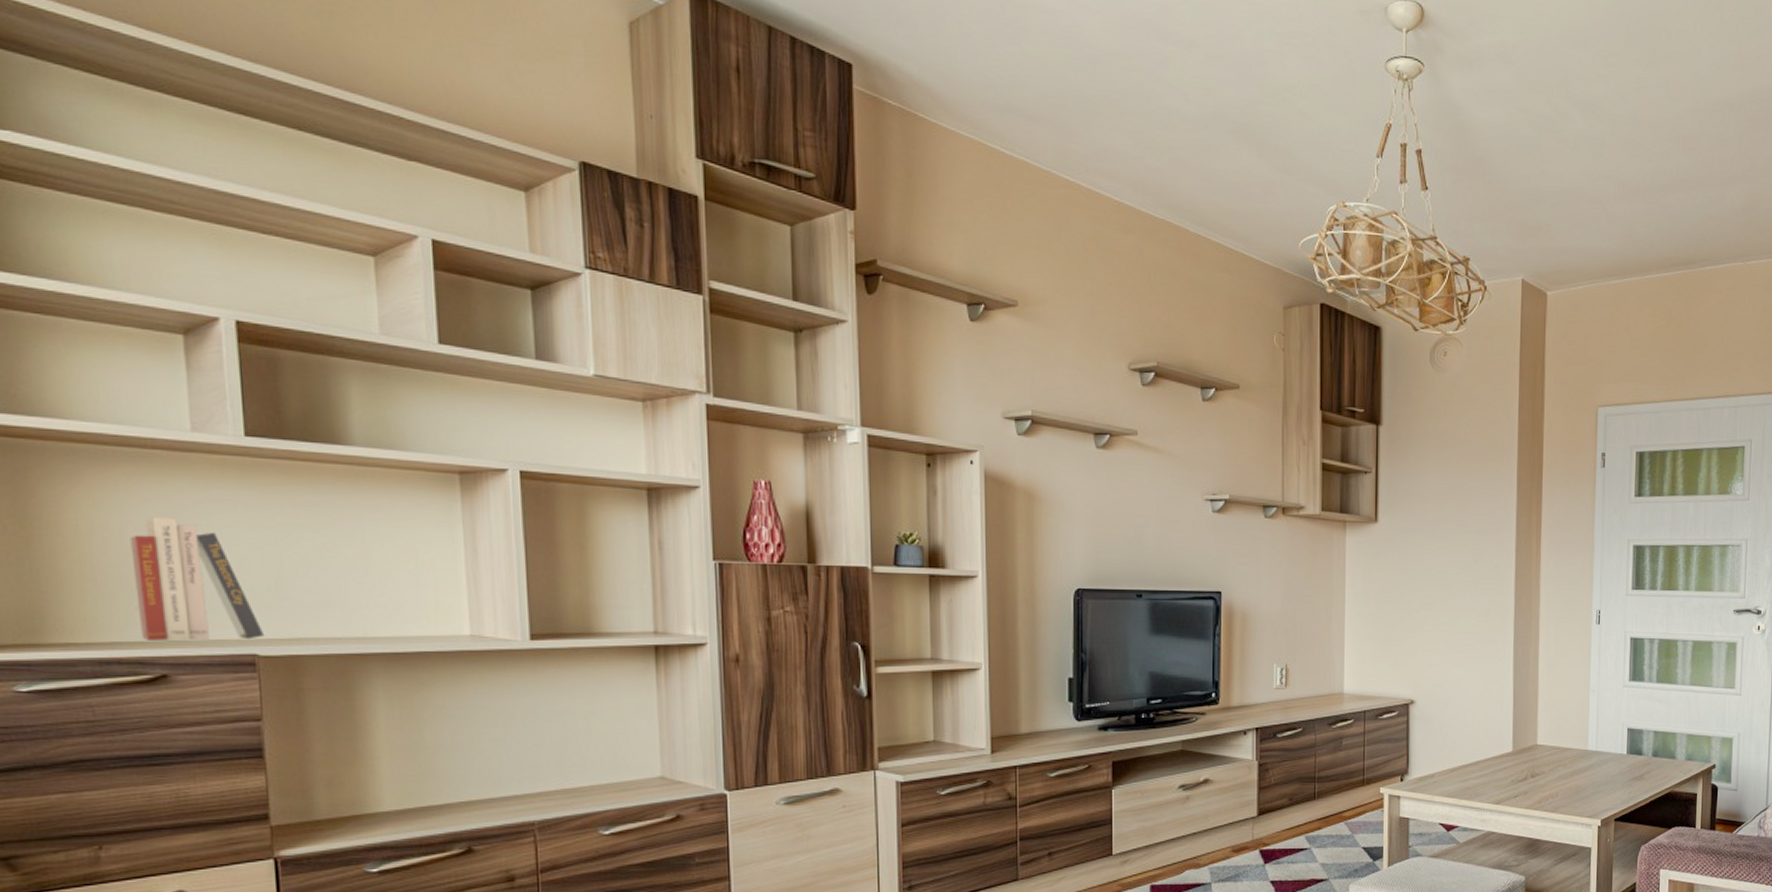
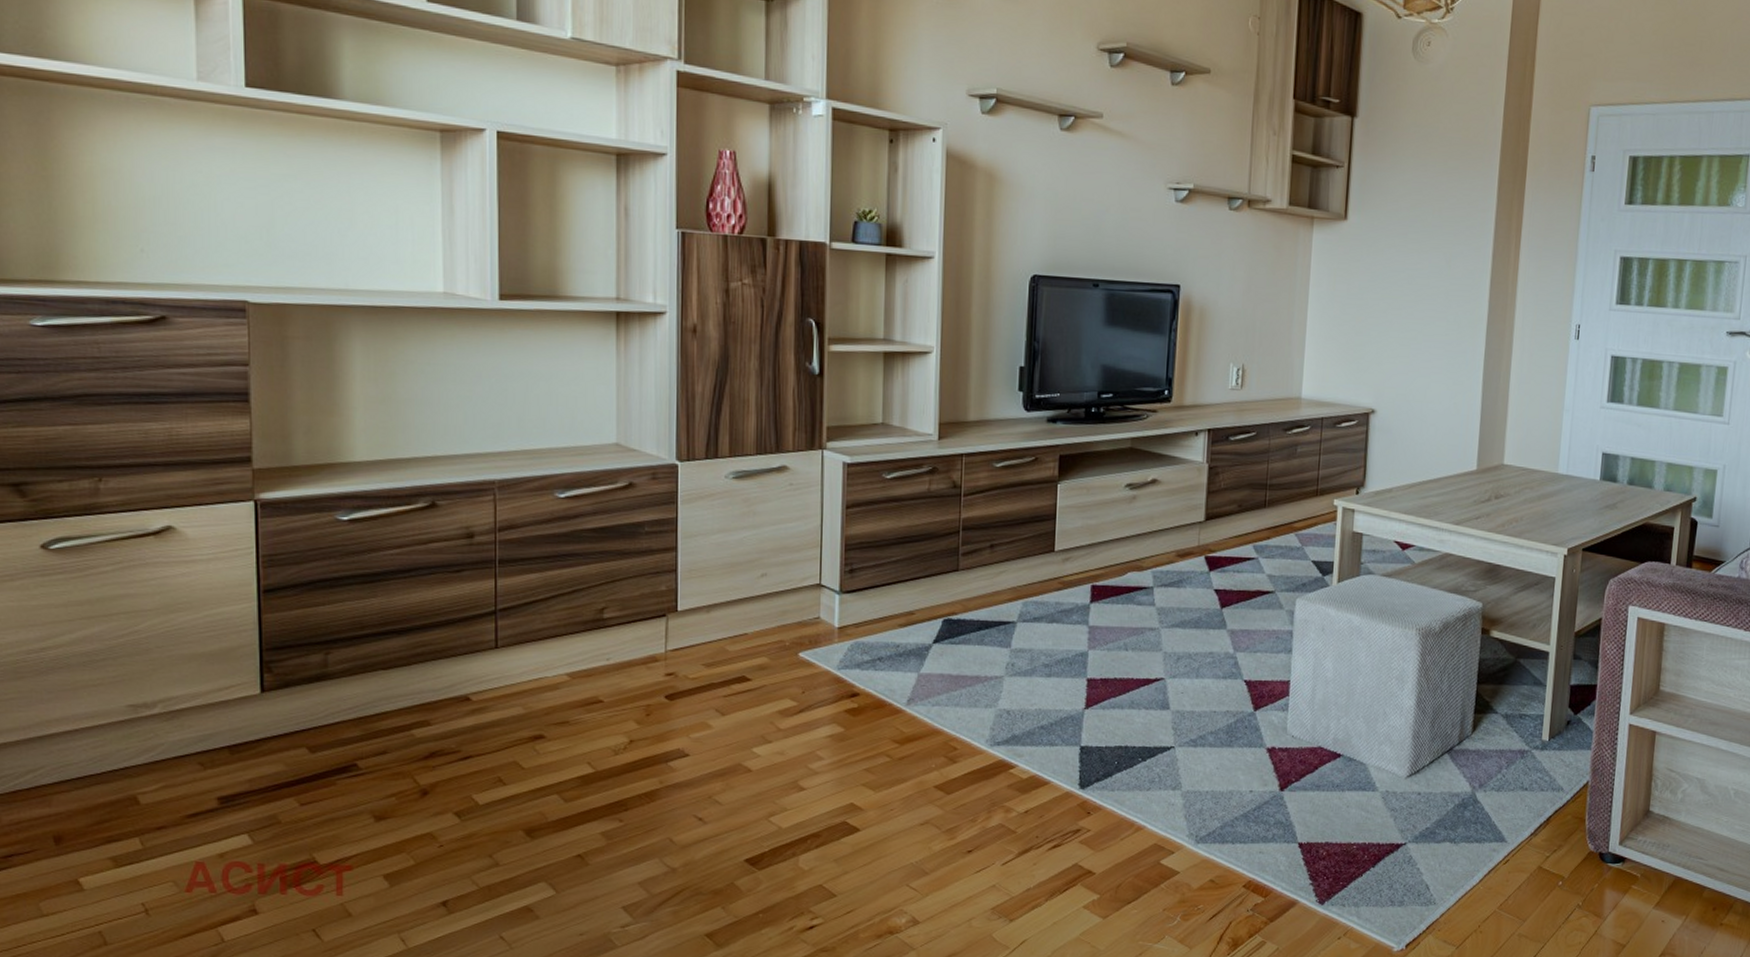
books: present [130,517,265,642] -> none [138,162,255,286]

